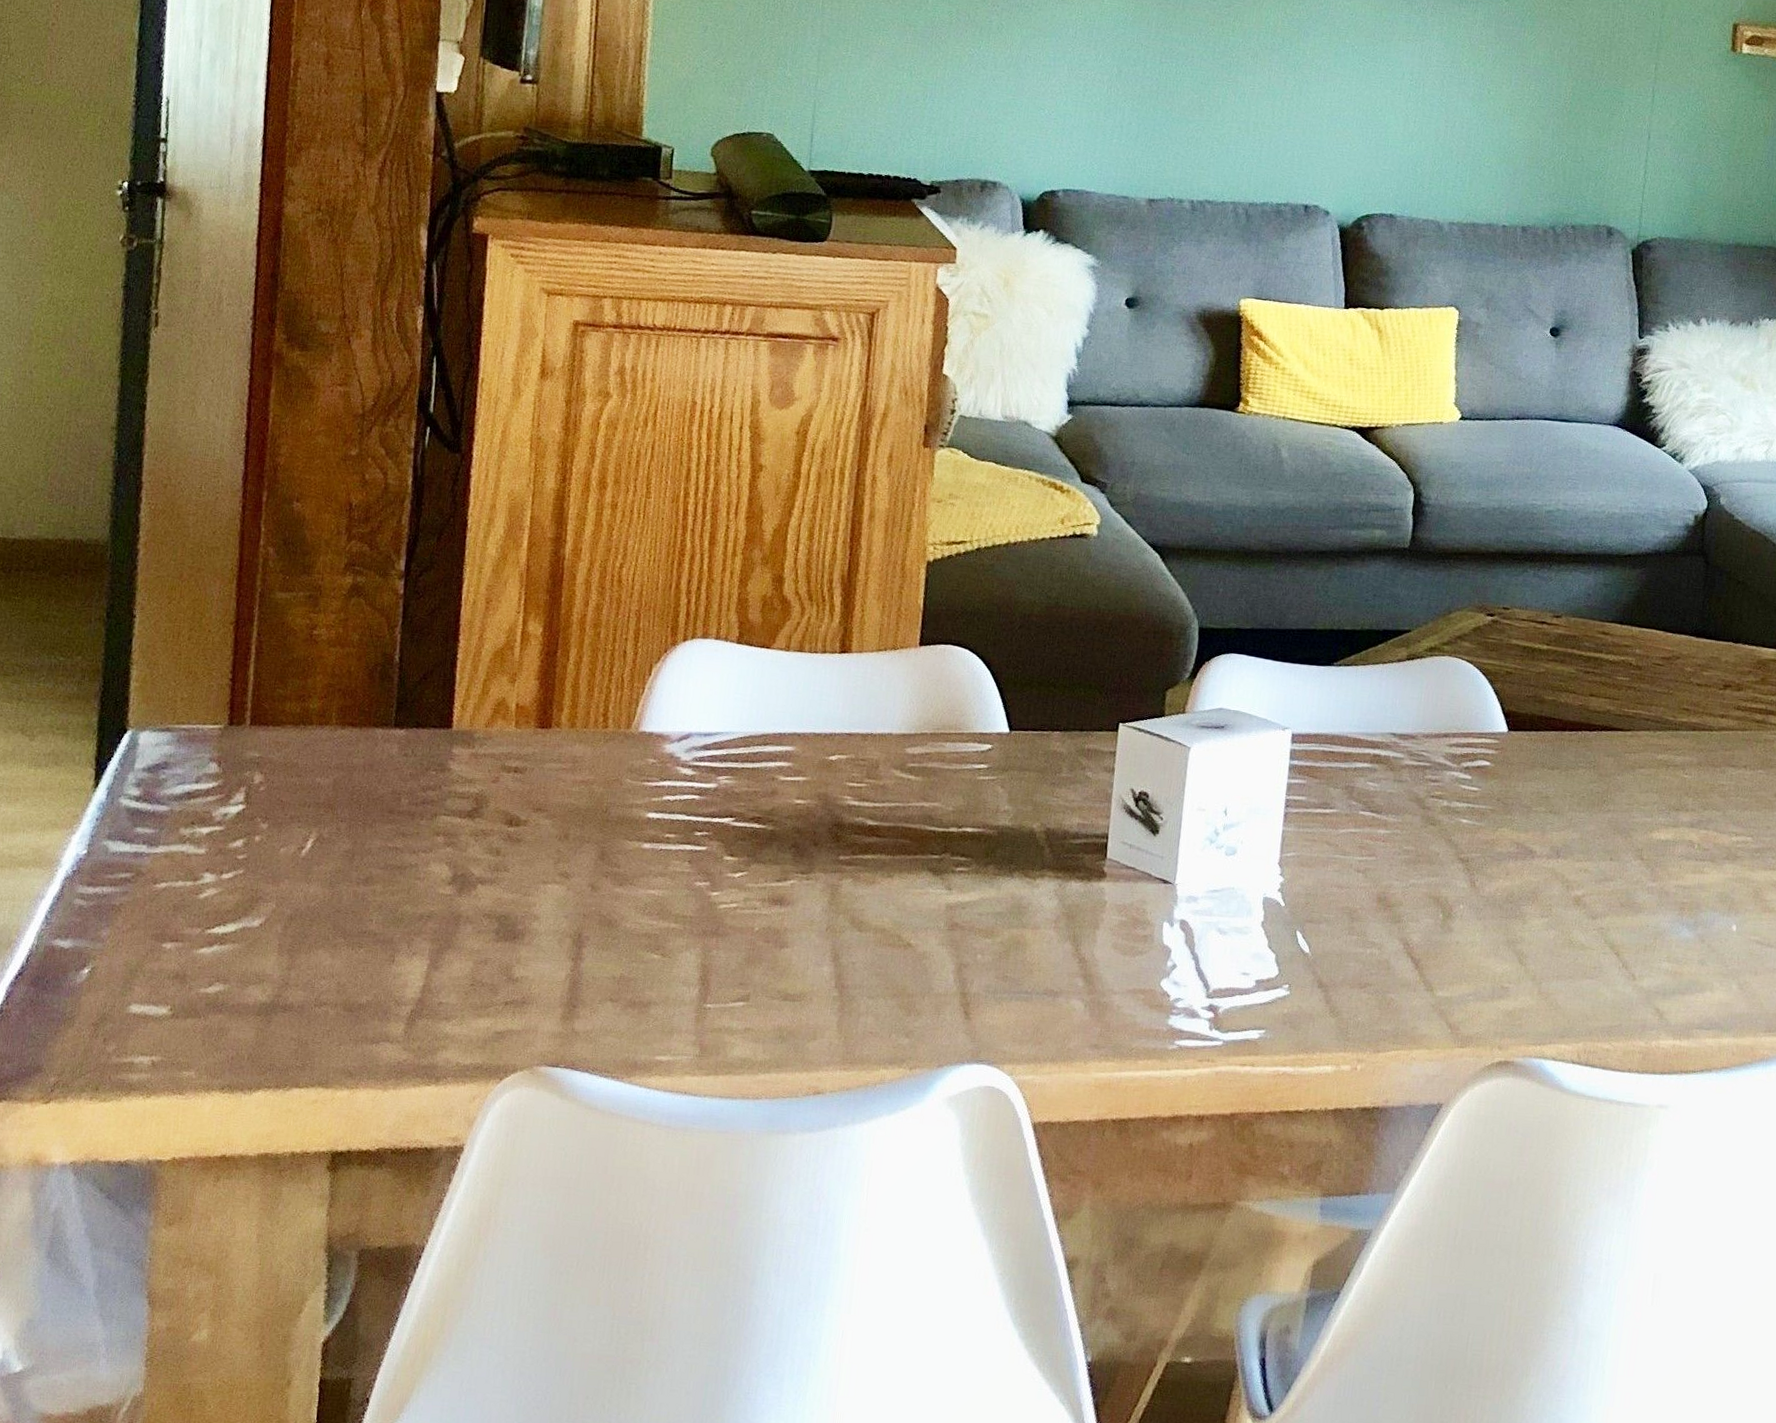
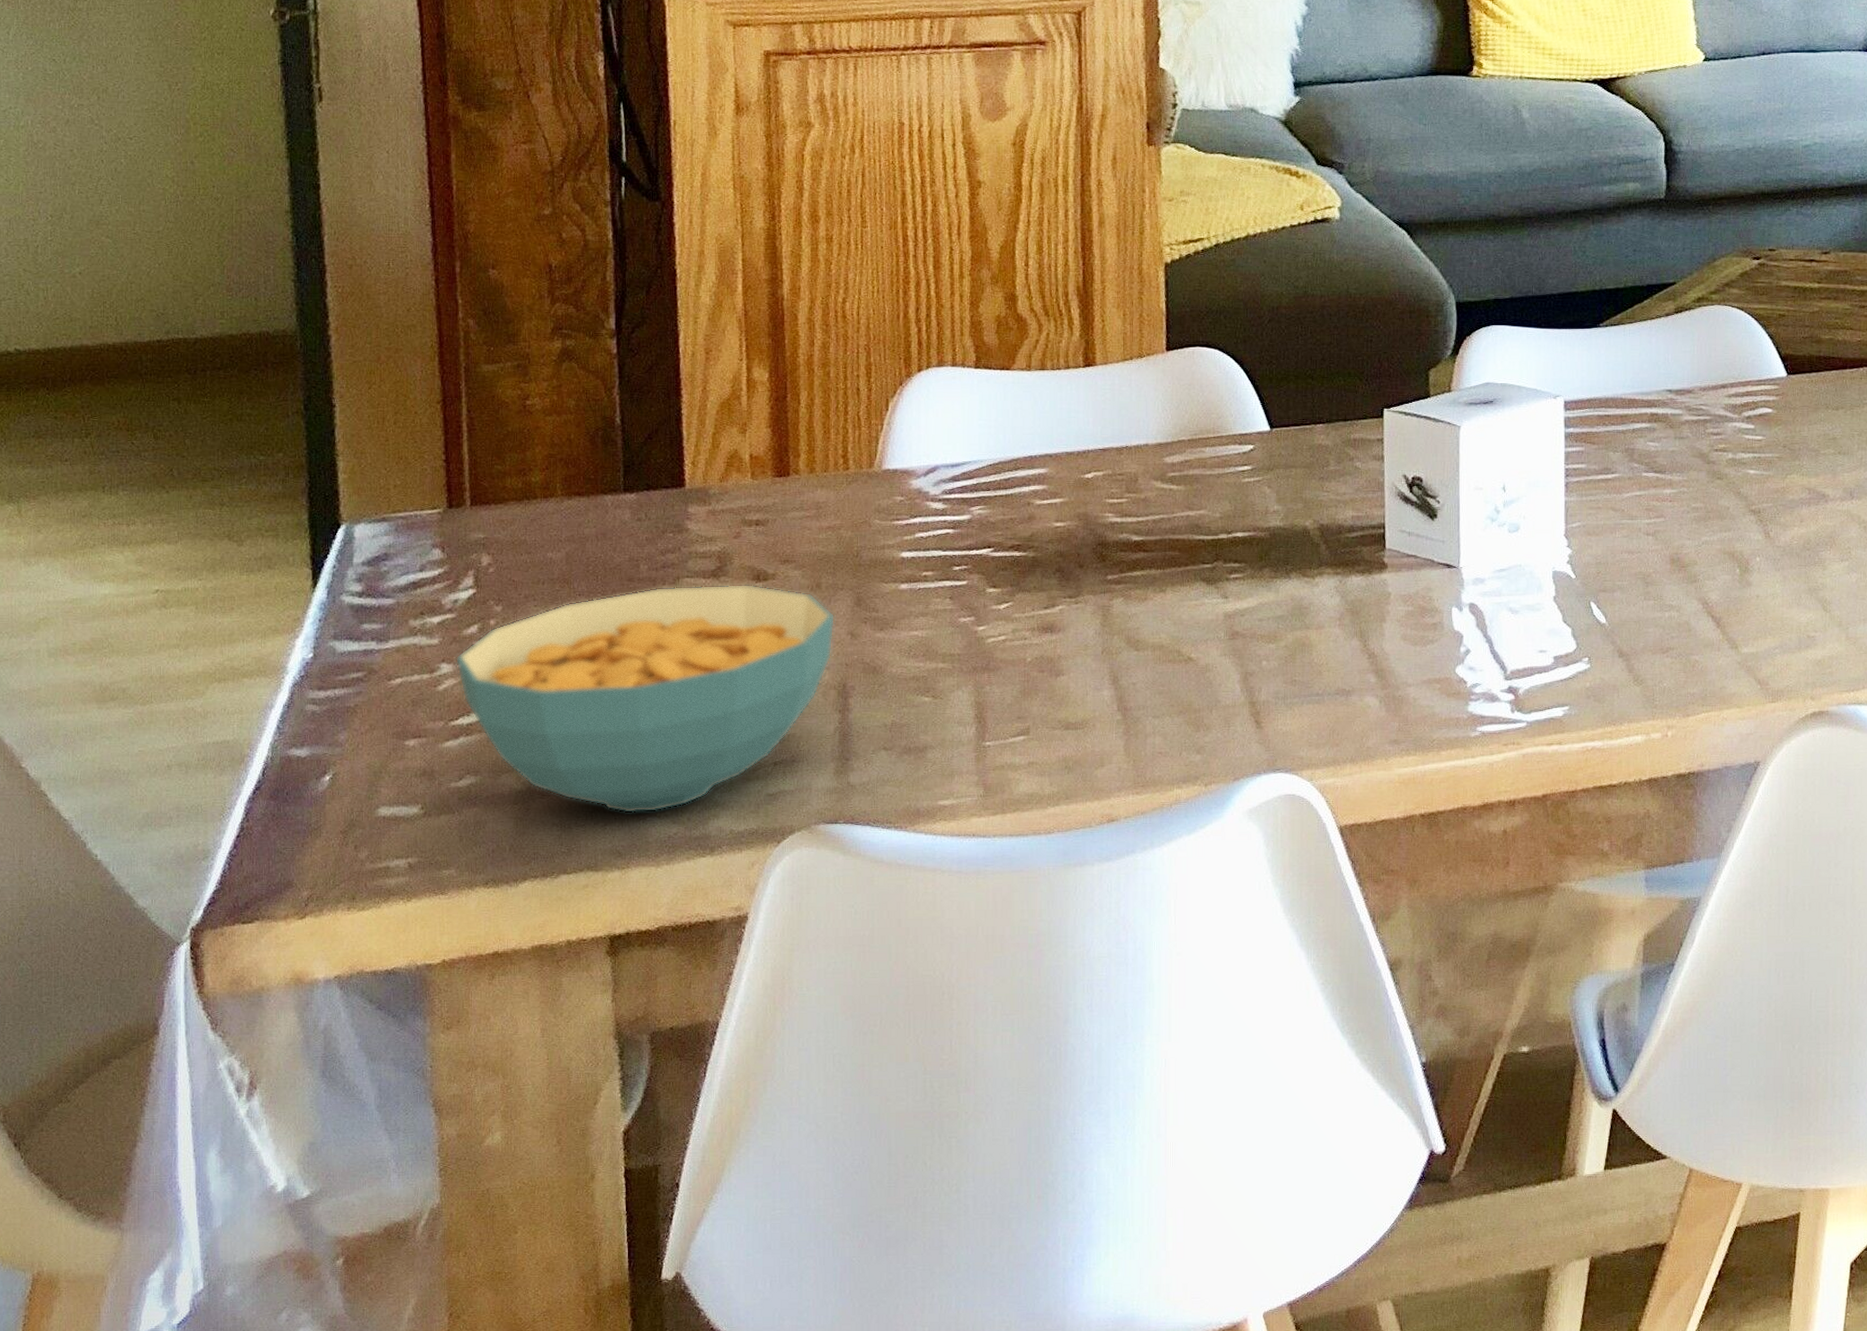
cereal bowl: none [218,821,579,1038] -> present [455,584,836,814]

